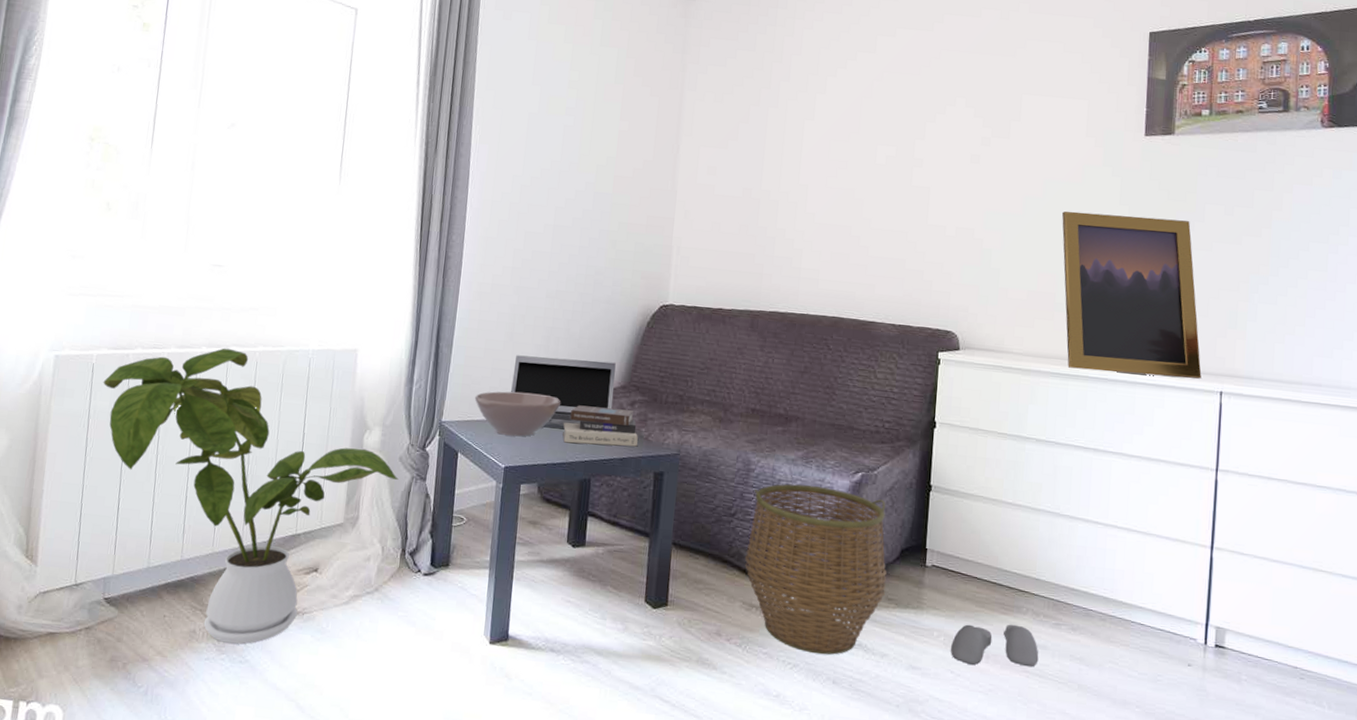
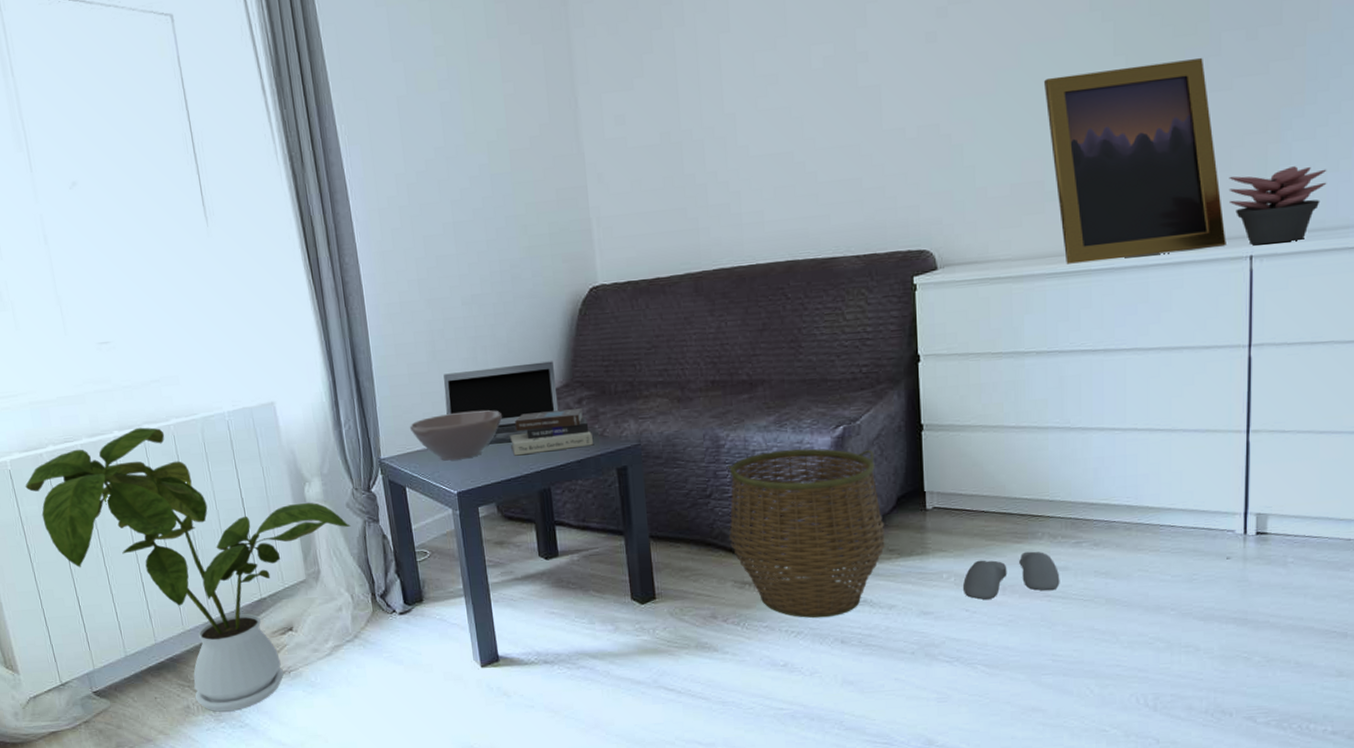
succulent plant: none [1205,321,1285,387] -> present [1228,166,1327,246]

